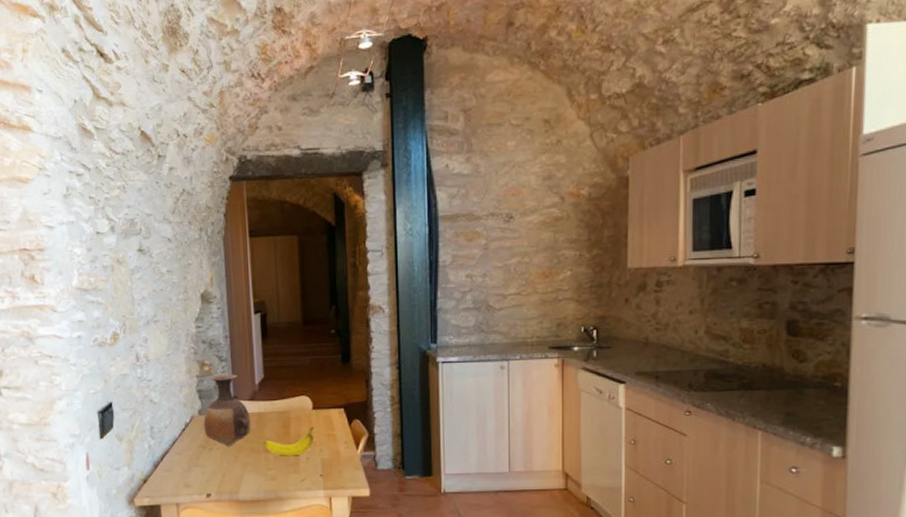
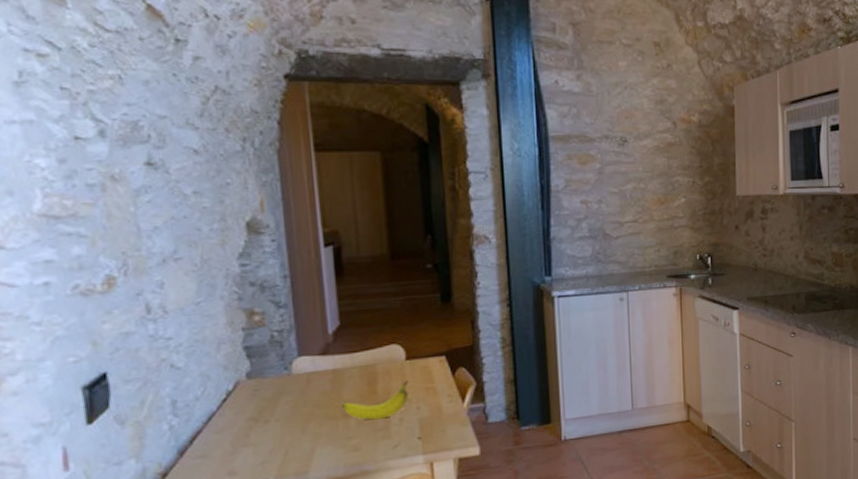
vase: present [203,374,251,447] -> none [254,323,324,416]

